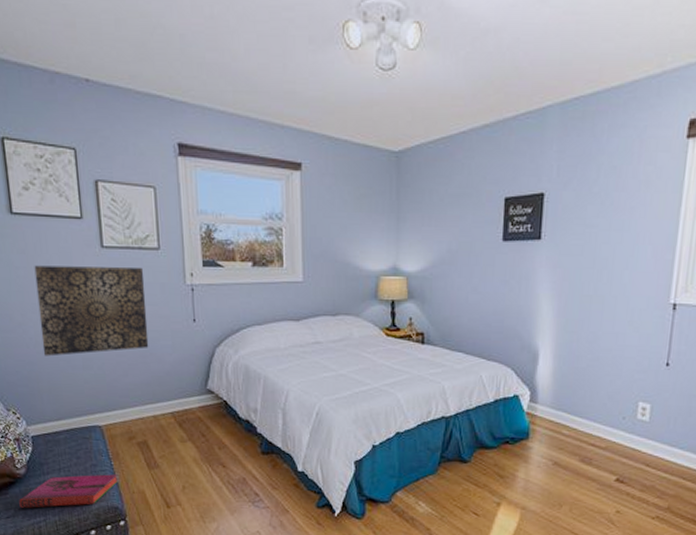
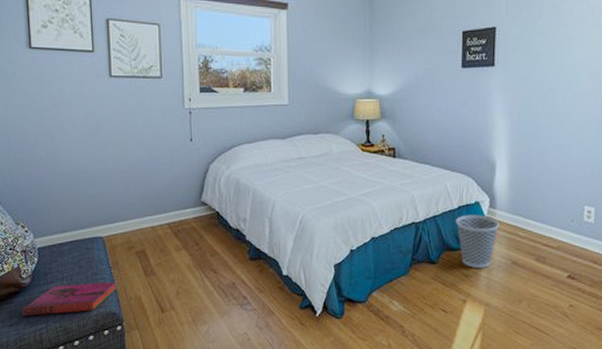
wall art: present [34,265,149,357] -> none [48,93,150,174]
wastebasket: none [491,409,540,468] -> present [456,215,499,268]

